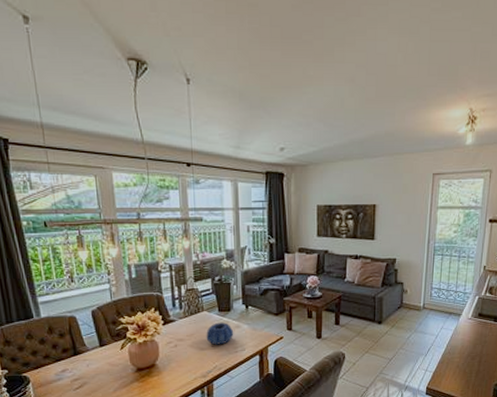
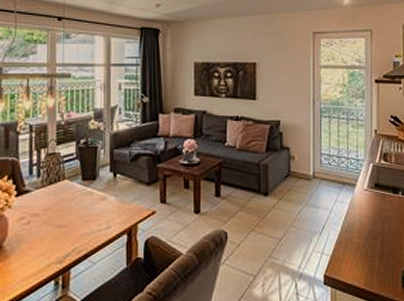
decorative bowl: present [206,322,234,345] -> none [65,194,99,221]

